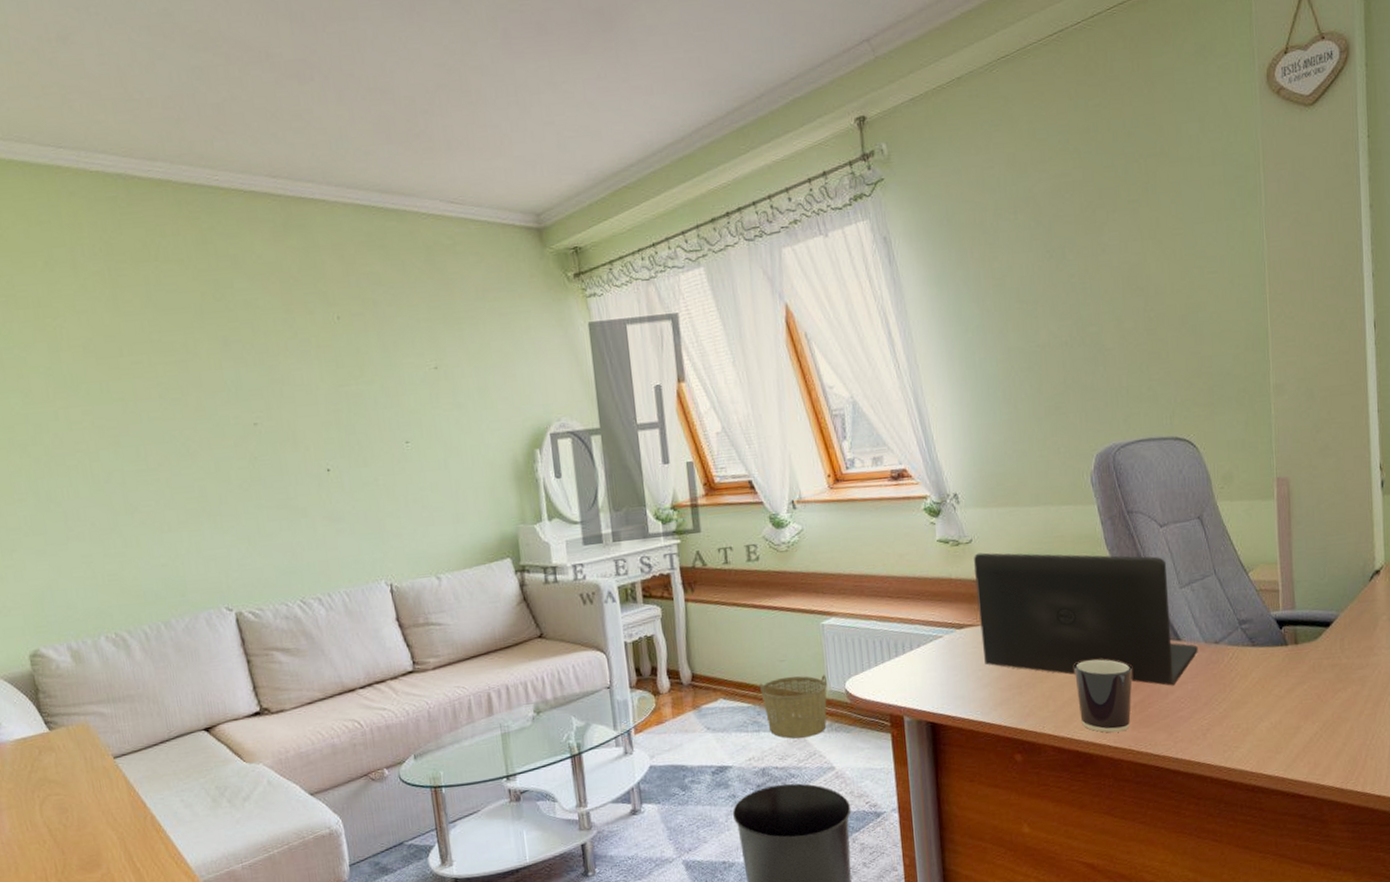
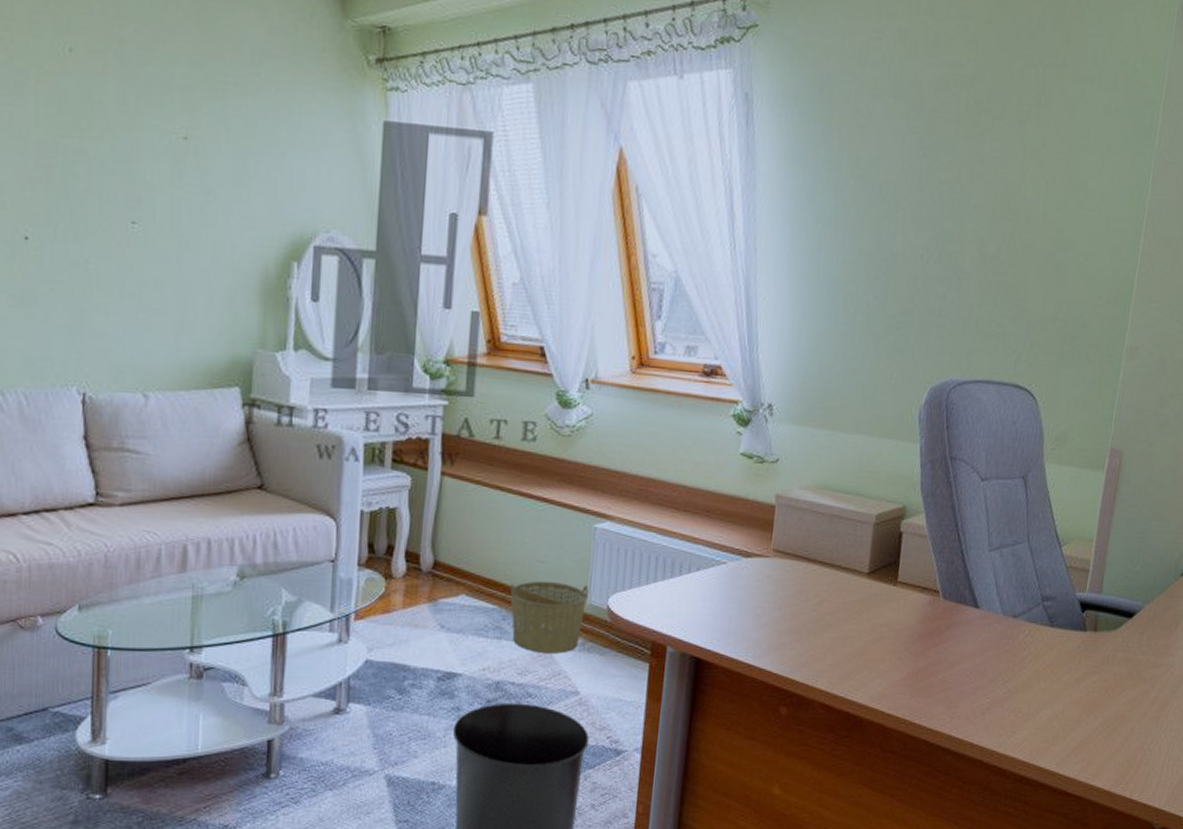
laptop: present [974,552,1198,686] -> none [767,475,995,657]
mug: present [1074,658,1133,733] -> none [857,613,923,698]

